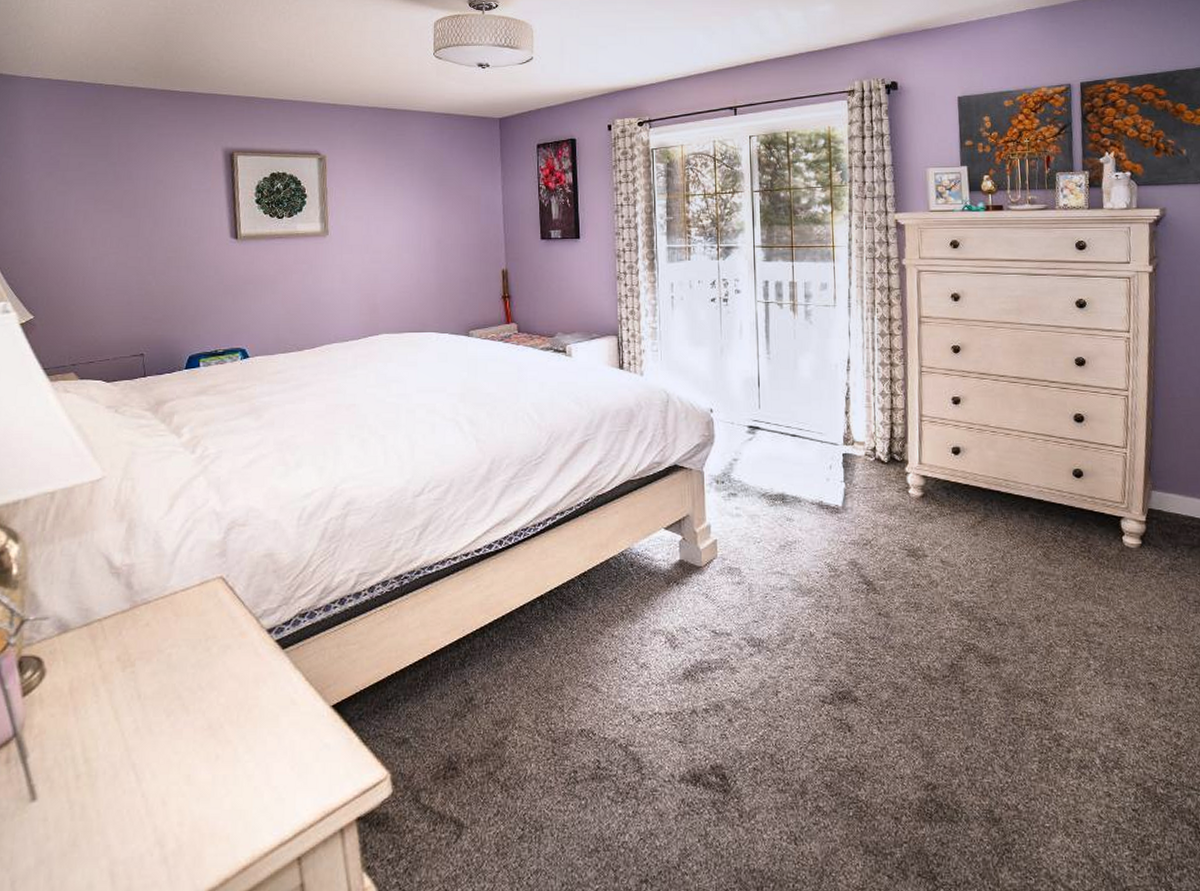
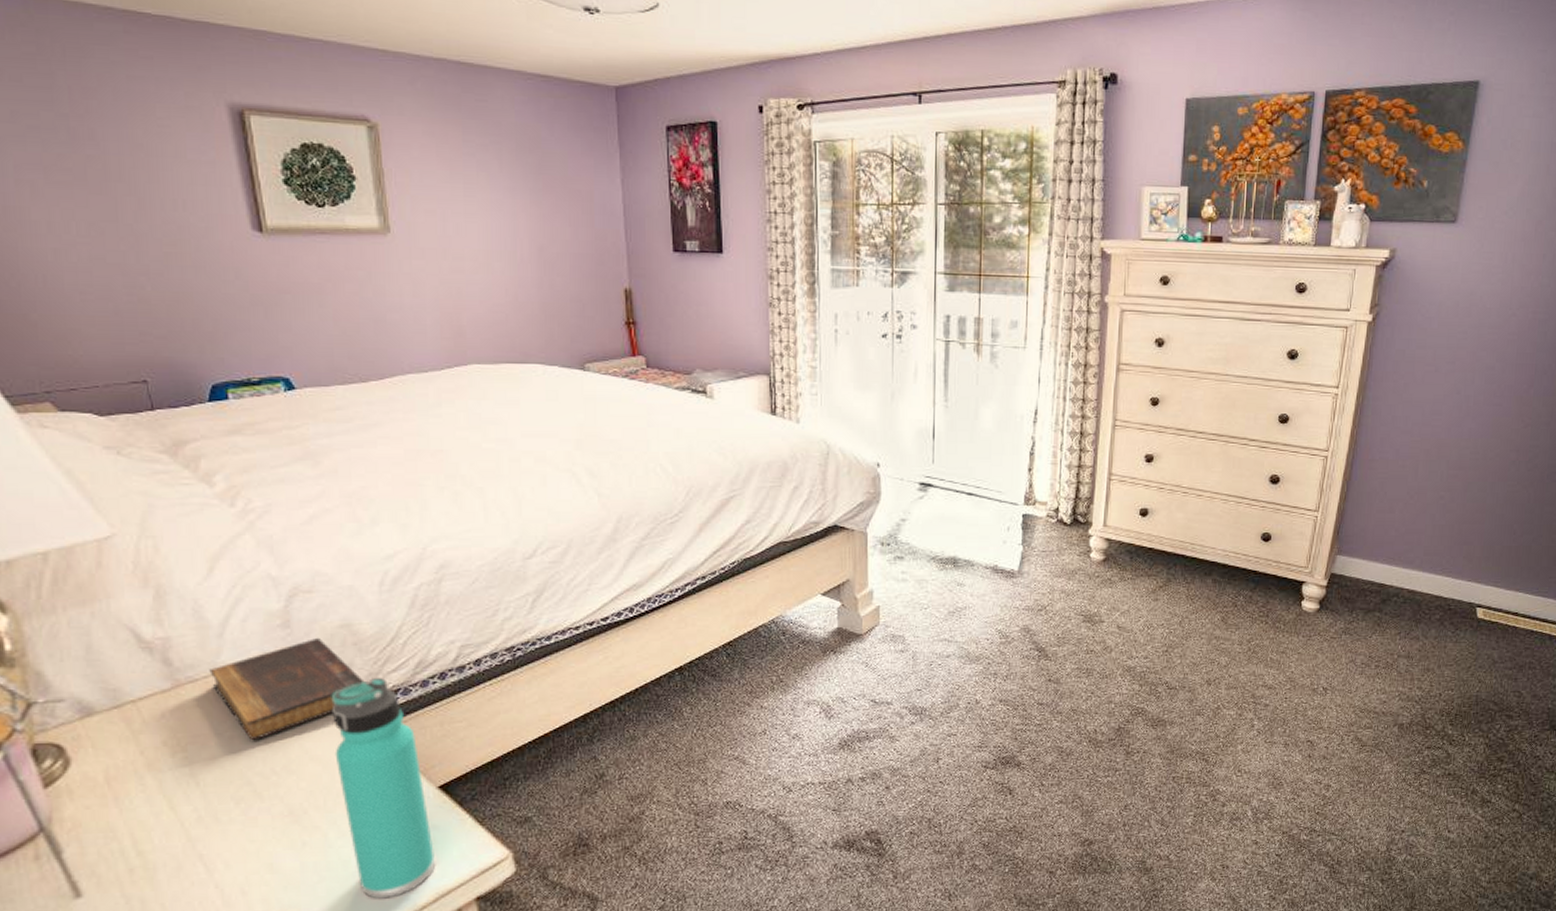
book: none [160,565,280,658] -> present [209,637,365,741]
thermos bottle: none [250,601,325,815] -> present [331,677,436,899]

